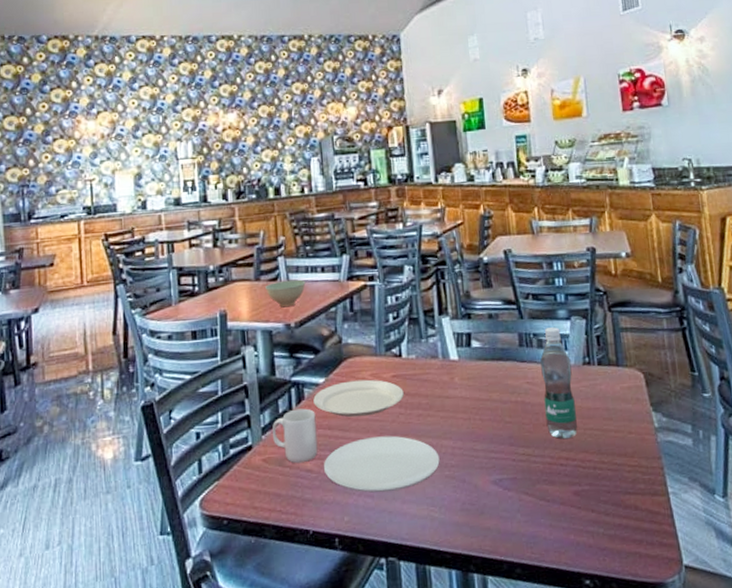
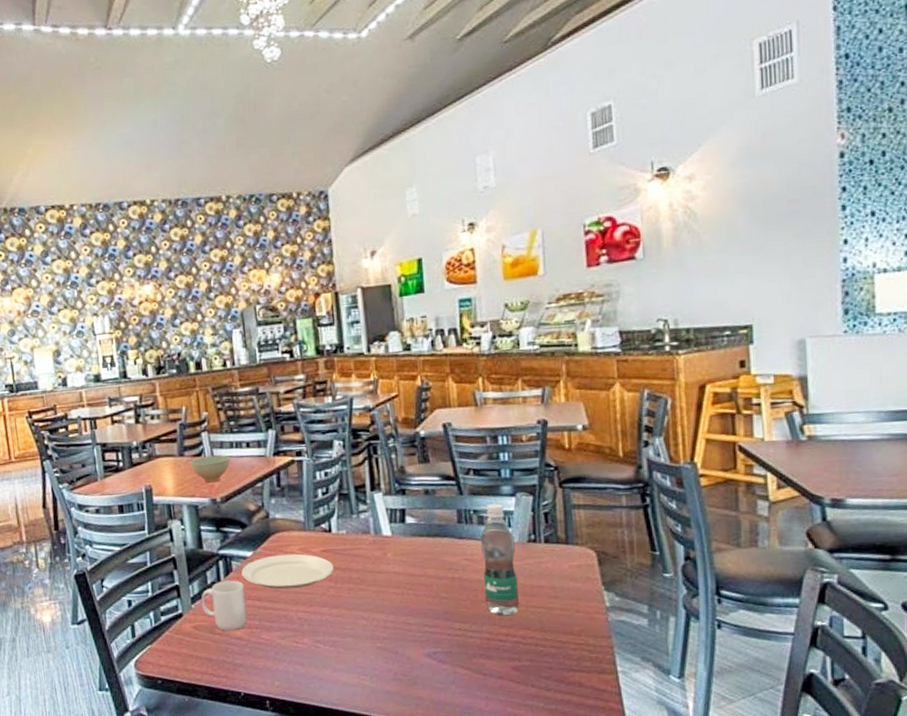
plate: present [323,435,440,493] -> none [252,608,371,661]

